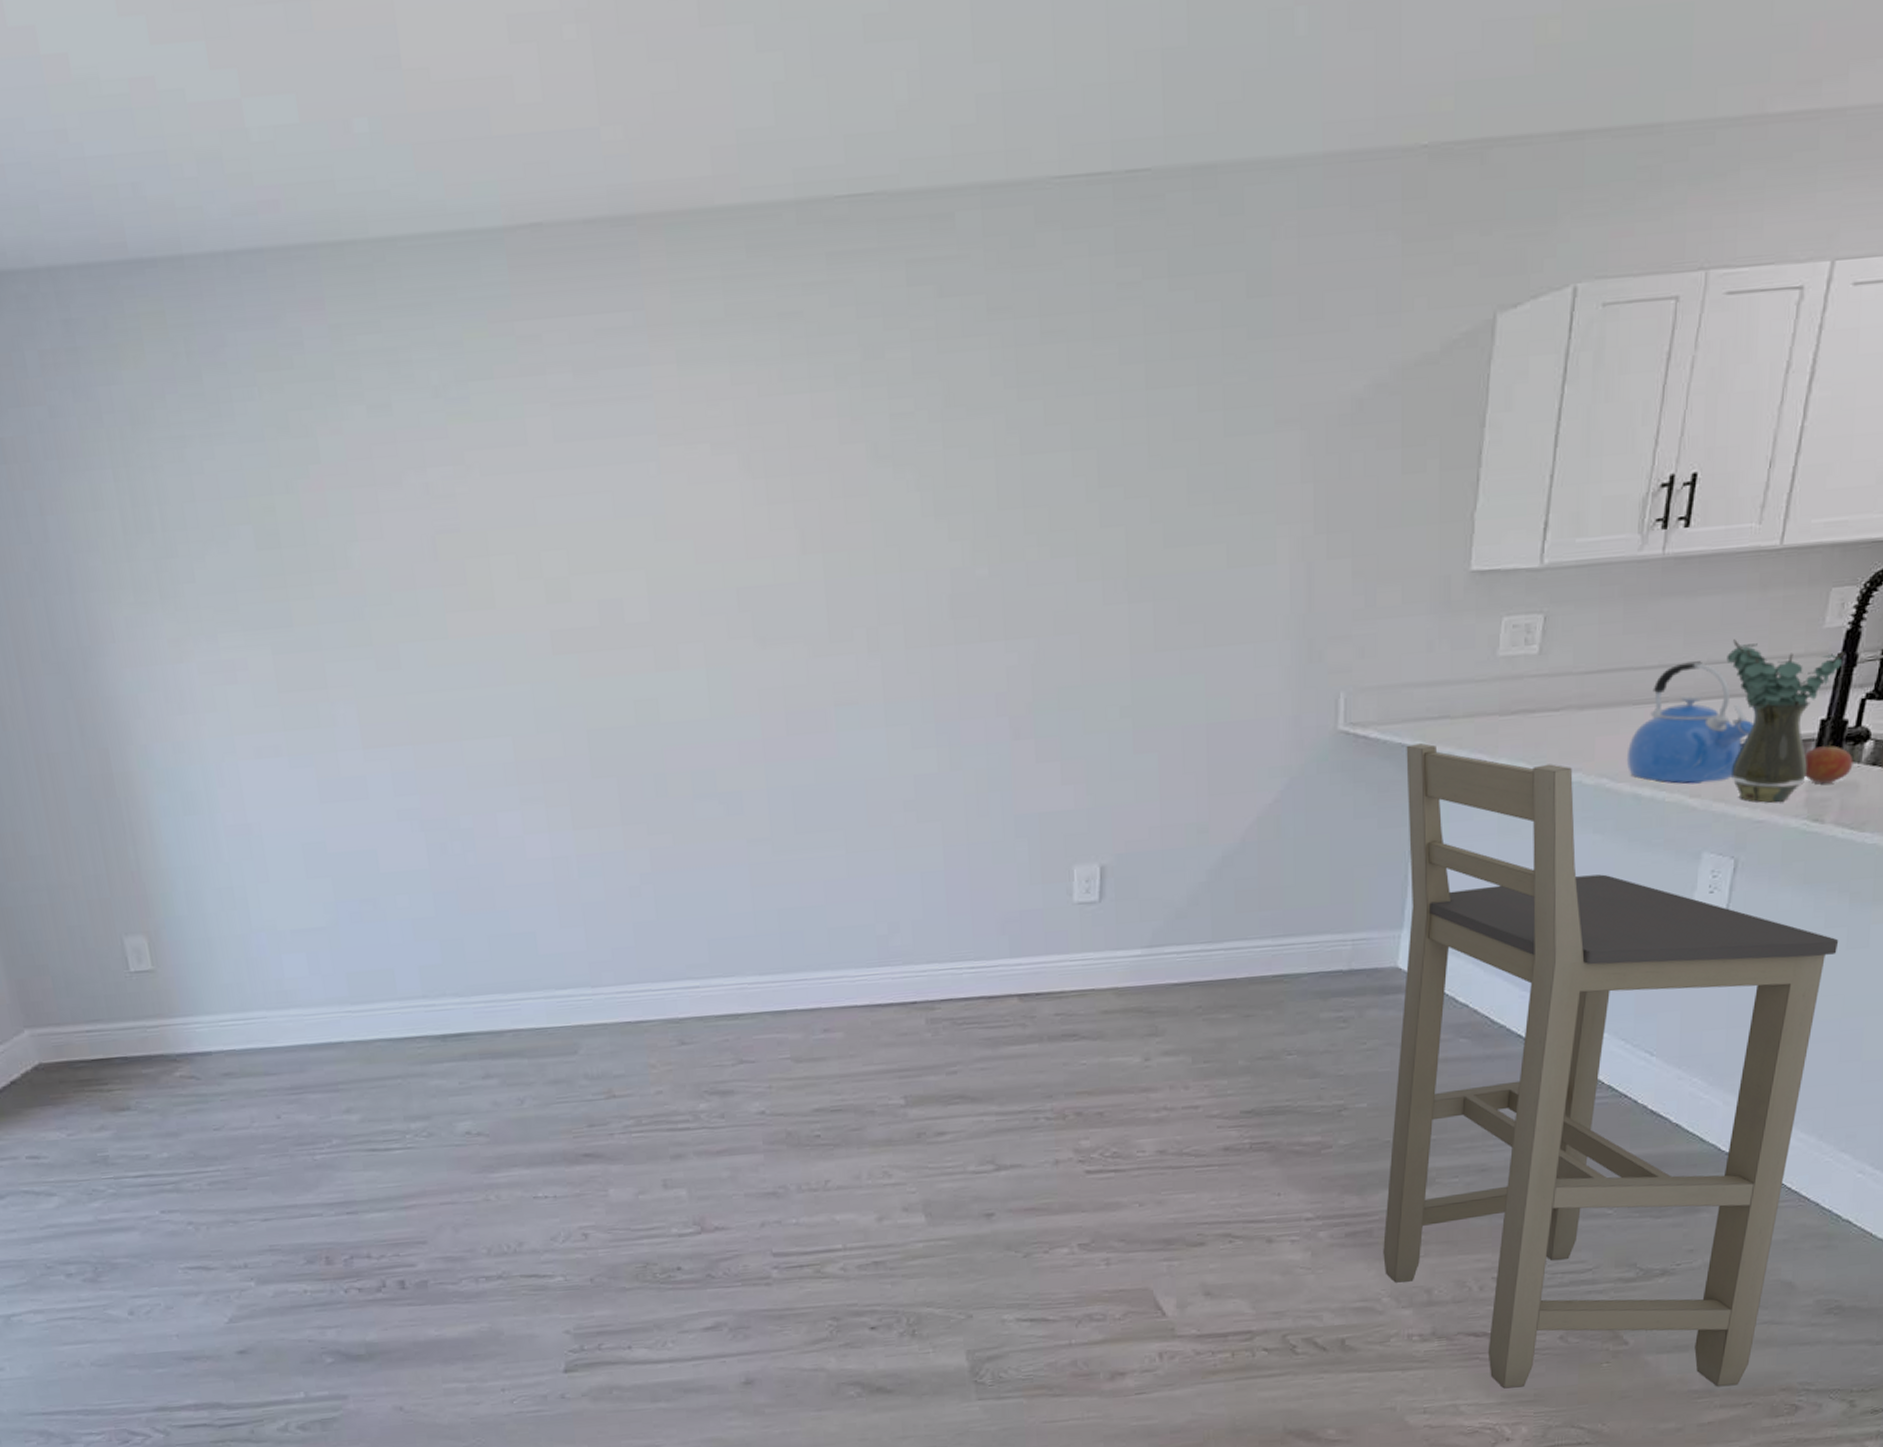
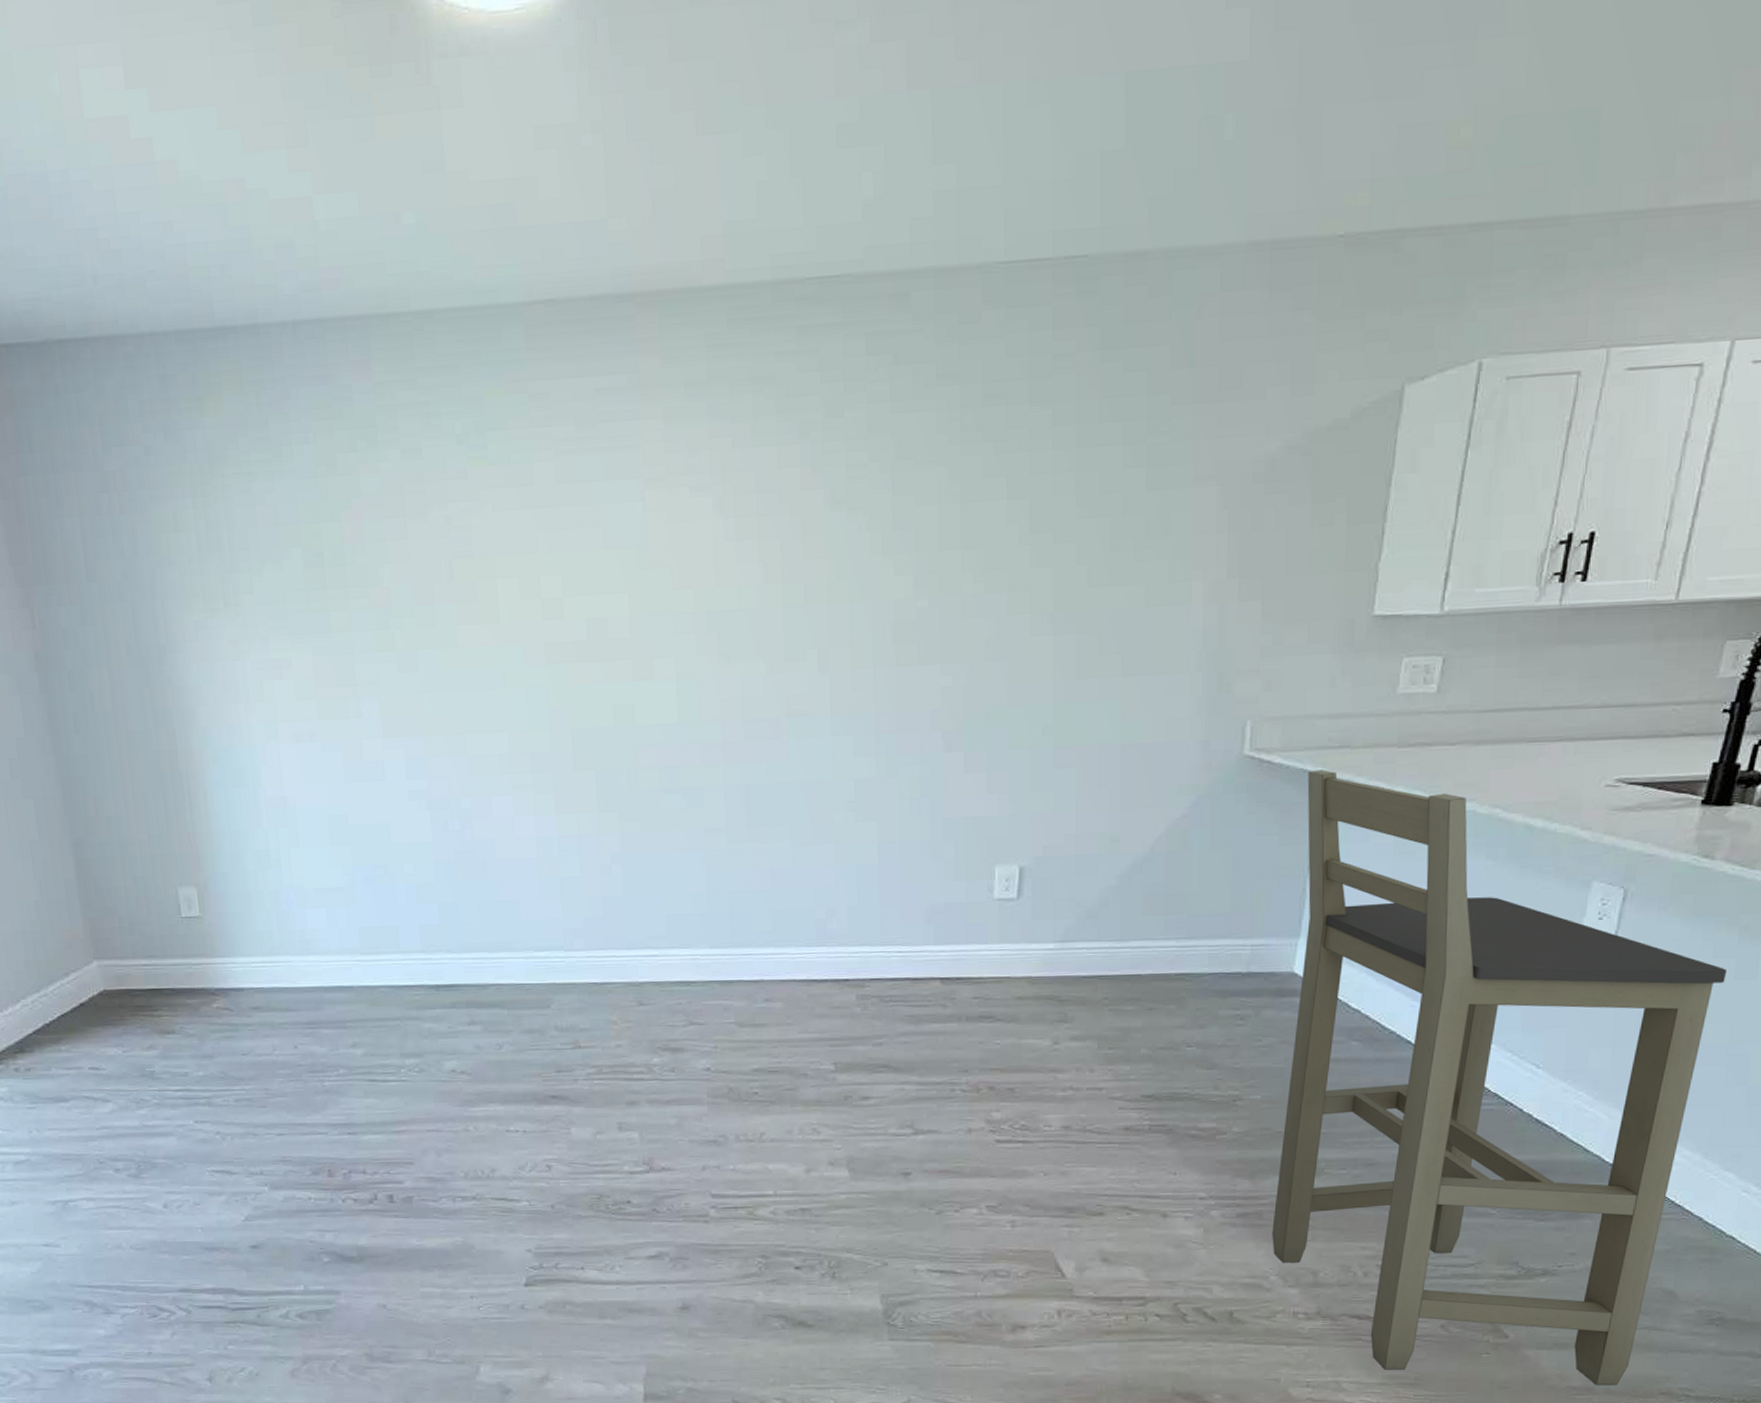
kettle: present [1626,661,1754,783] -> none [1519,704,1646,817]
vase: present [1726,639,1845,803] -> none [1620,685,1739,838]
fruit: present [1804,741,1853,784] -> none [1696,783,1745,823]

